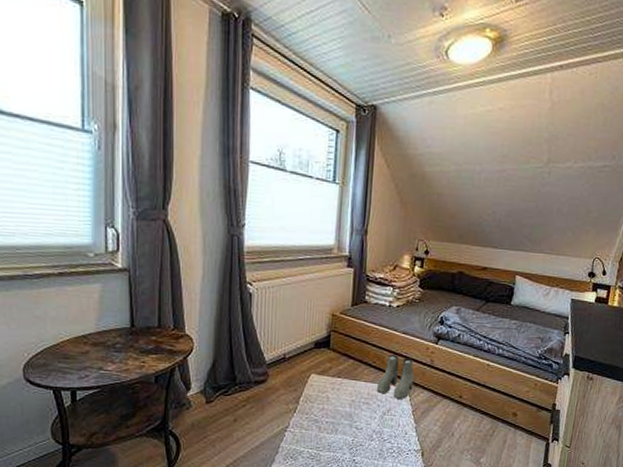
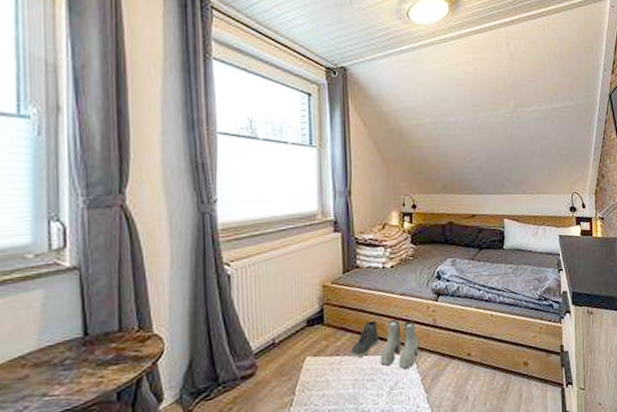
sneaker: none [350,352,378,382] -> present [350,321,379,357]

